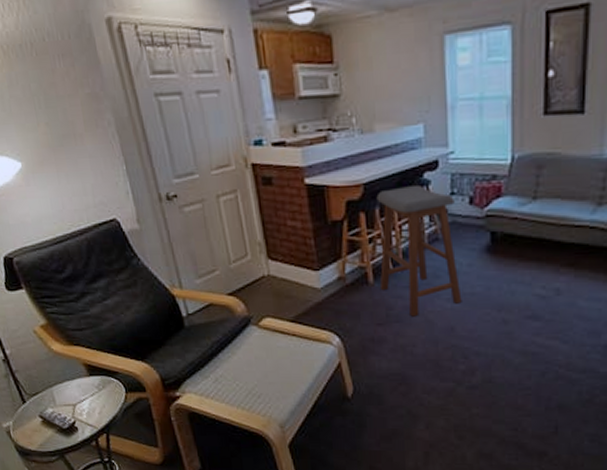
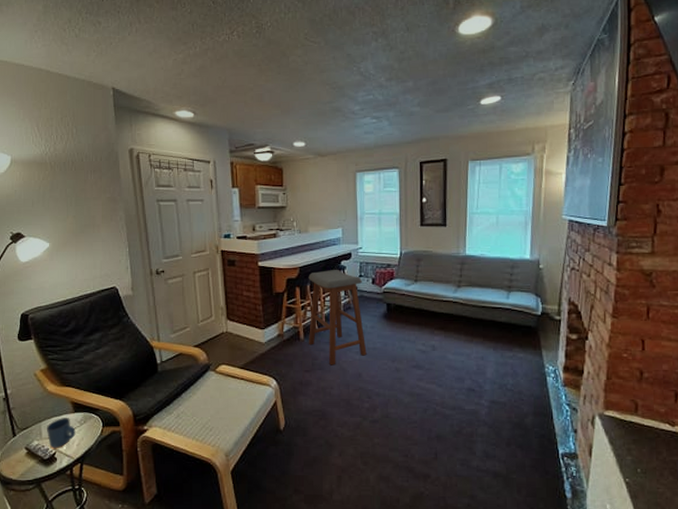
mug: none [59,382,95,418] -> present [46,418,76,449]

